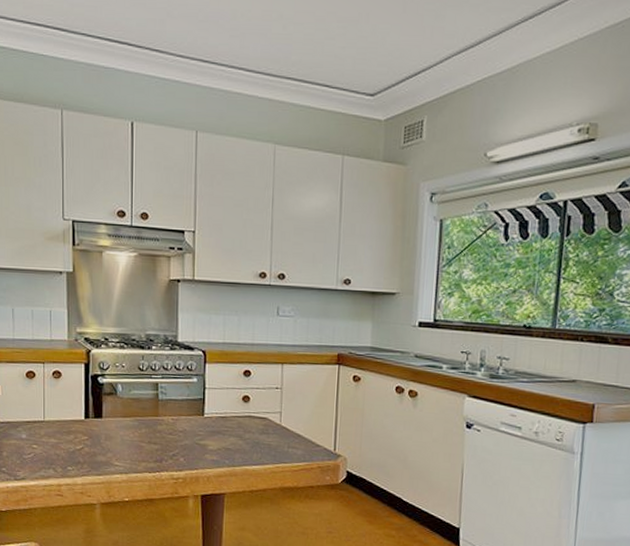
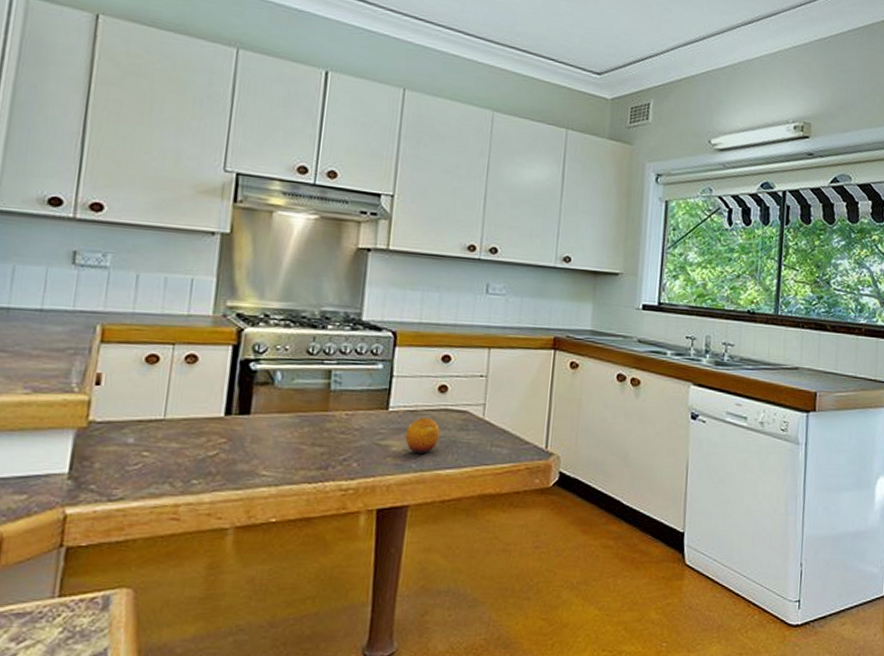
fruit: none [219,422,246,453] -> present [405,416,440,455]

